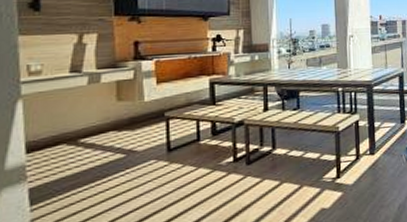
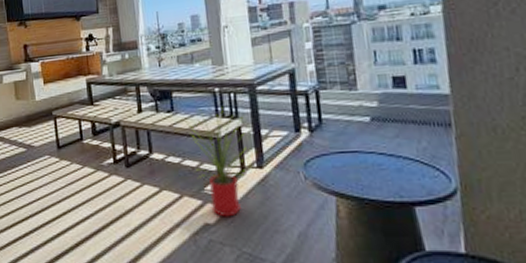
house plant: none [310,105,370,201] -> present [185,108,256,217]

